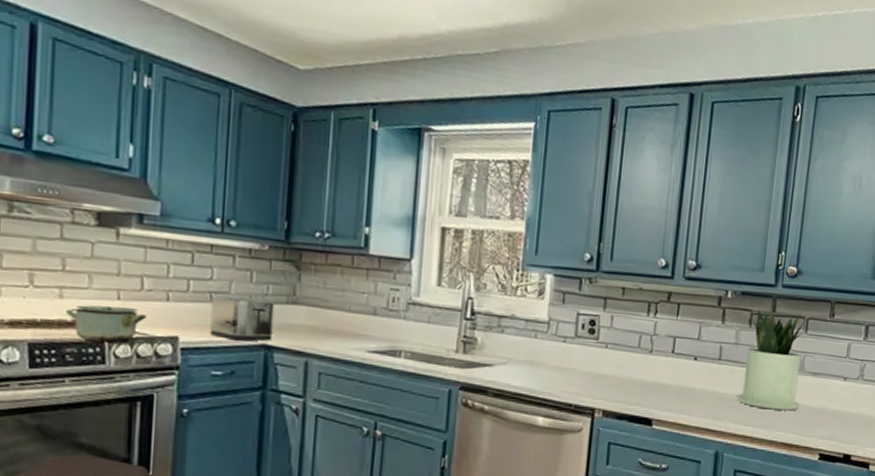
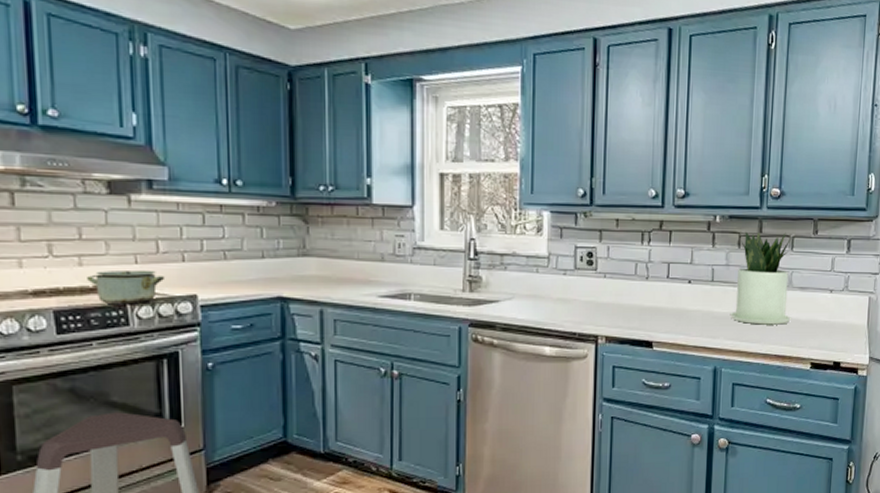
toaster: present [210,295,275,341] -> none [225,253,287,295]

